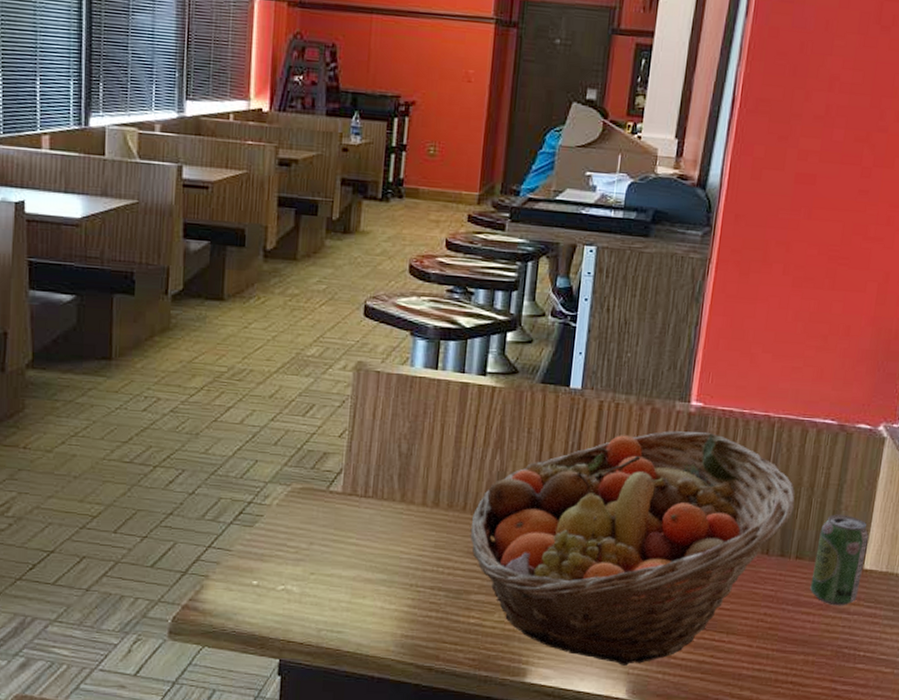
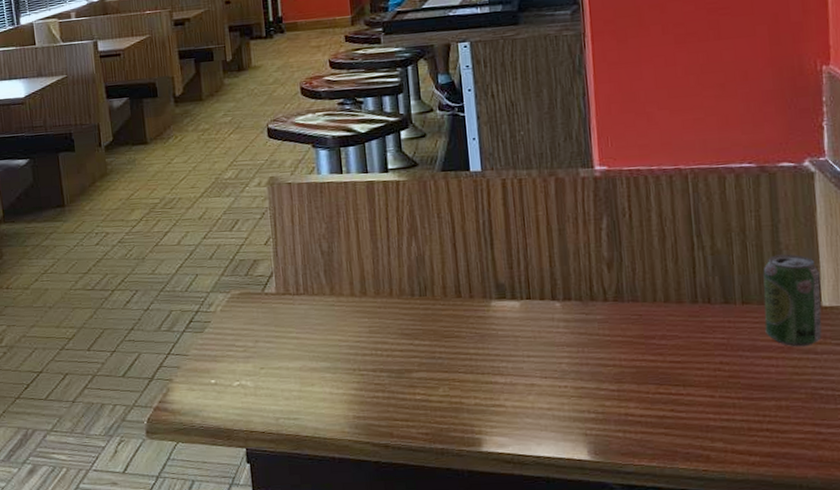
fruit basket: present [470,431,795,666] -> none [399,192,729,427]

